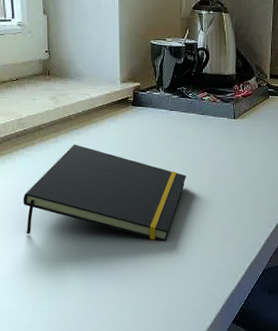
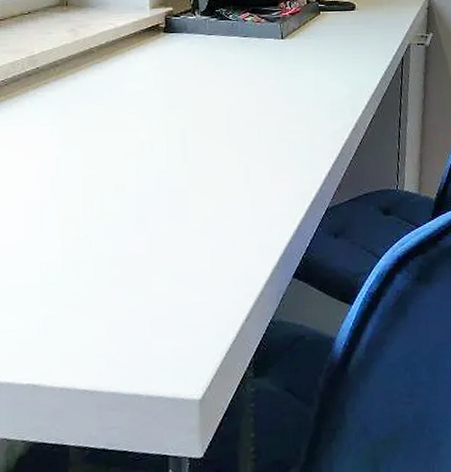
notepad: present [23,144,187,242] -> none [33,79,230,190]

